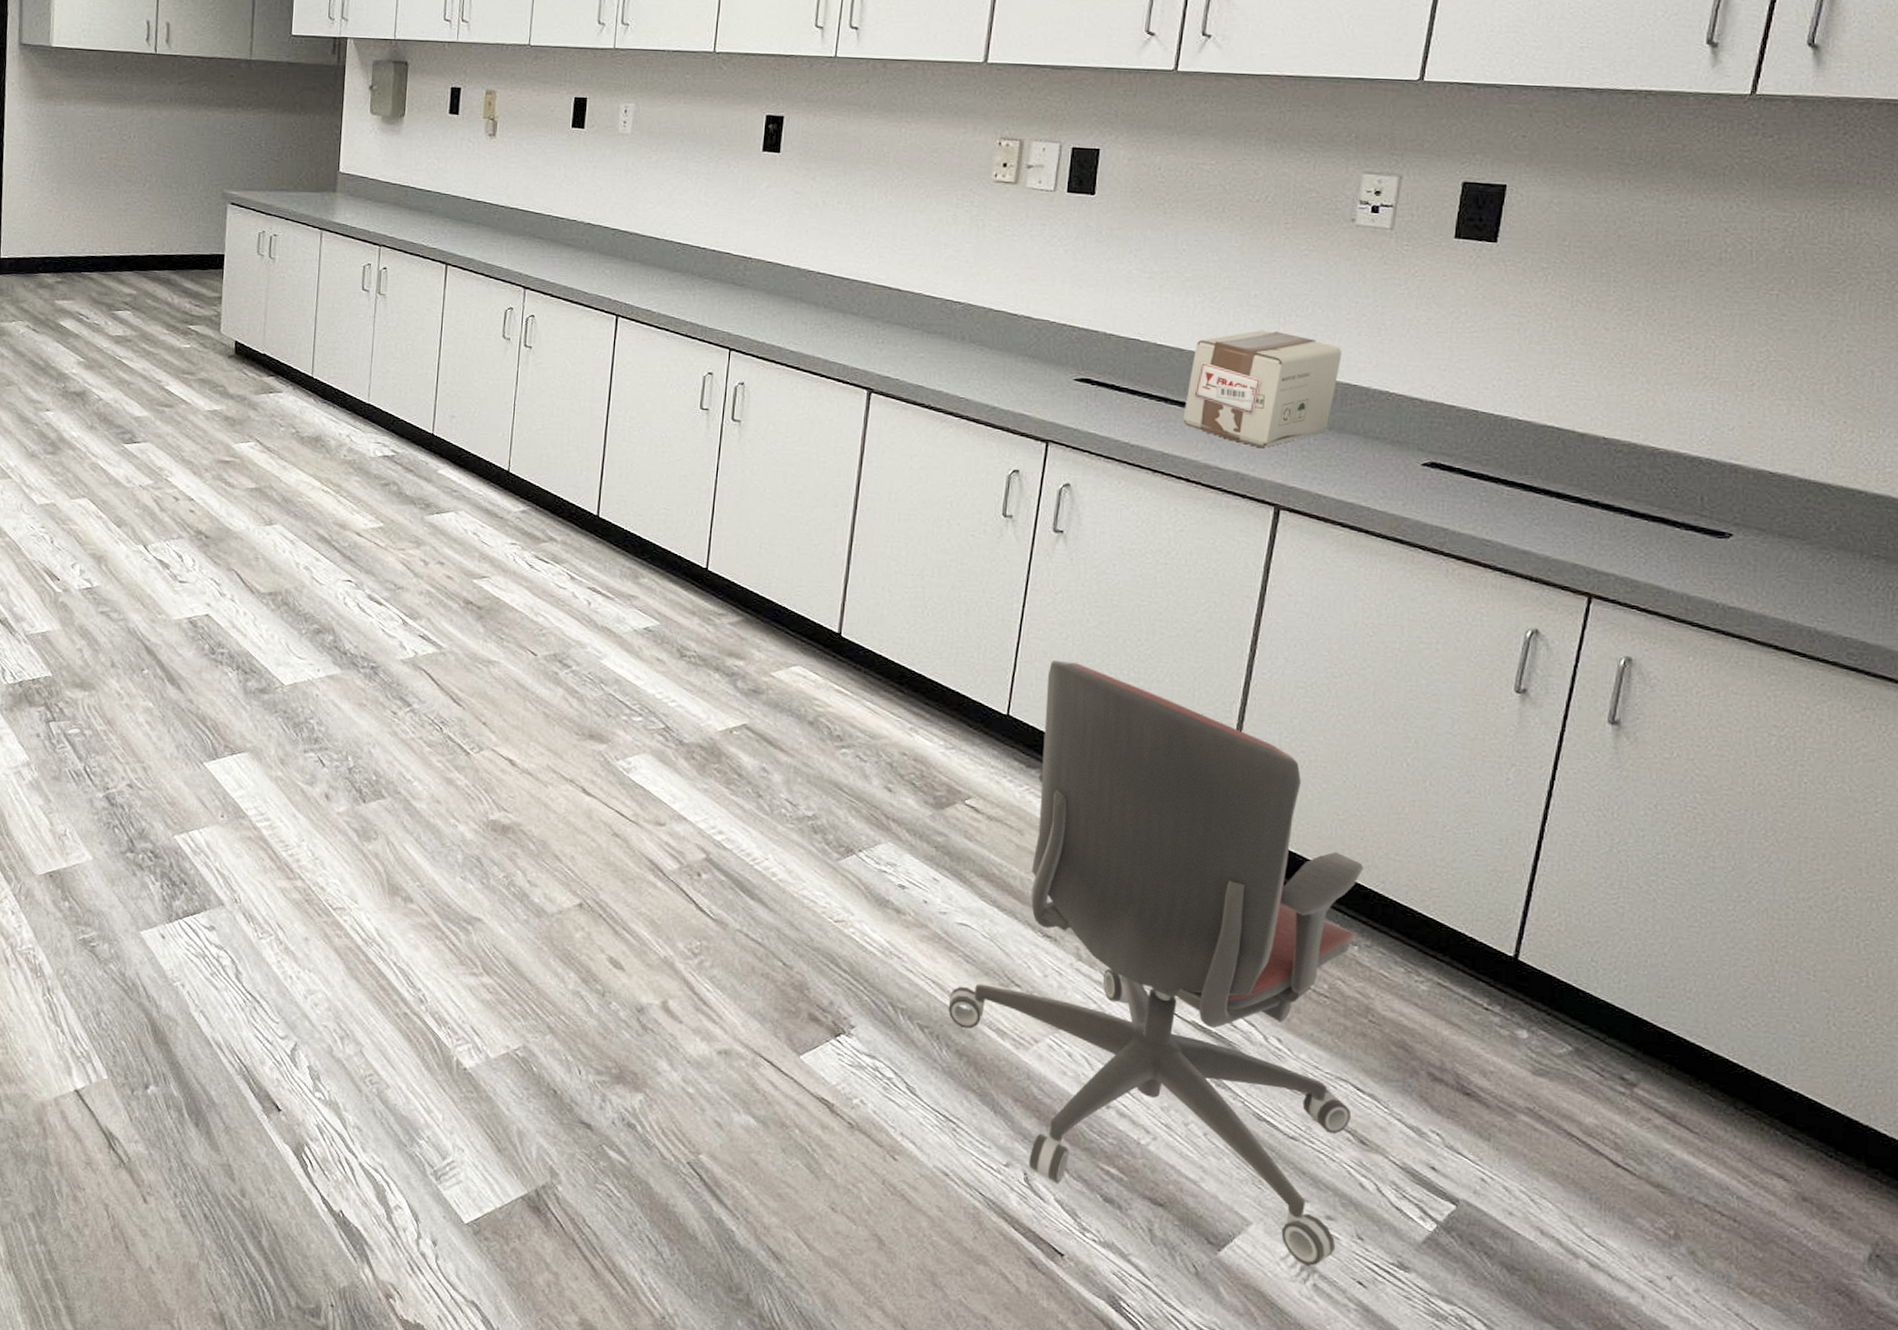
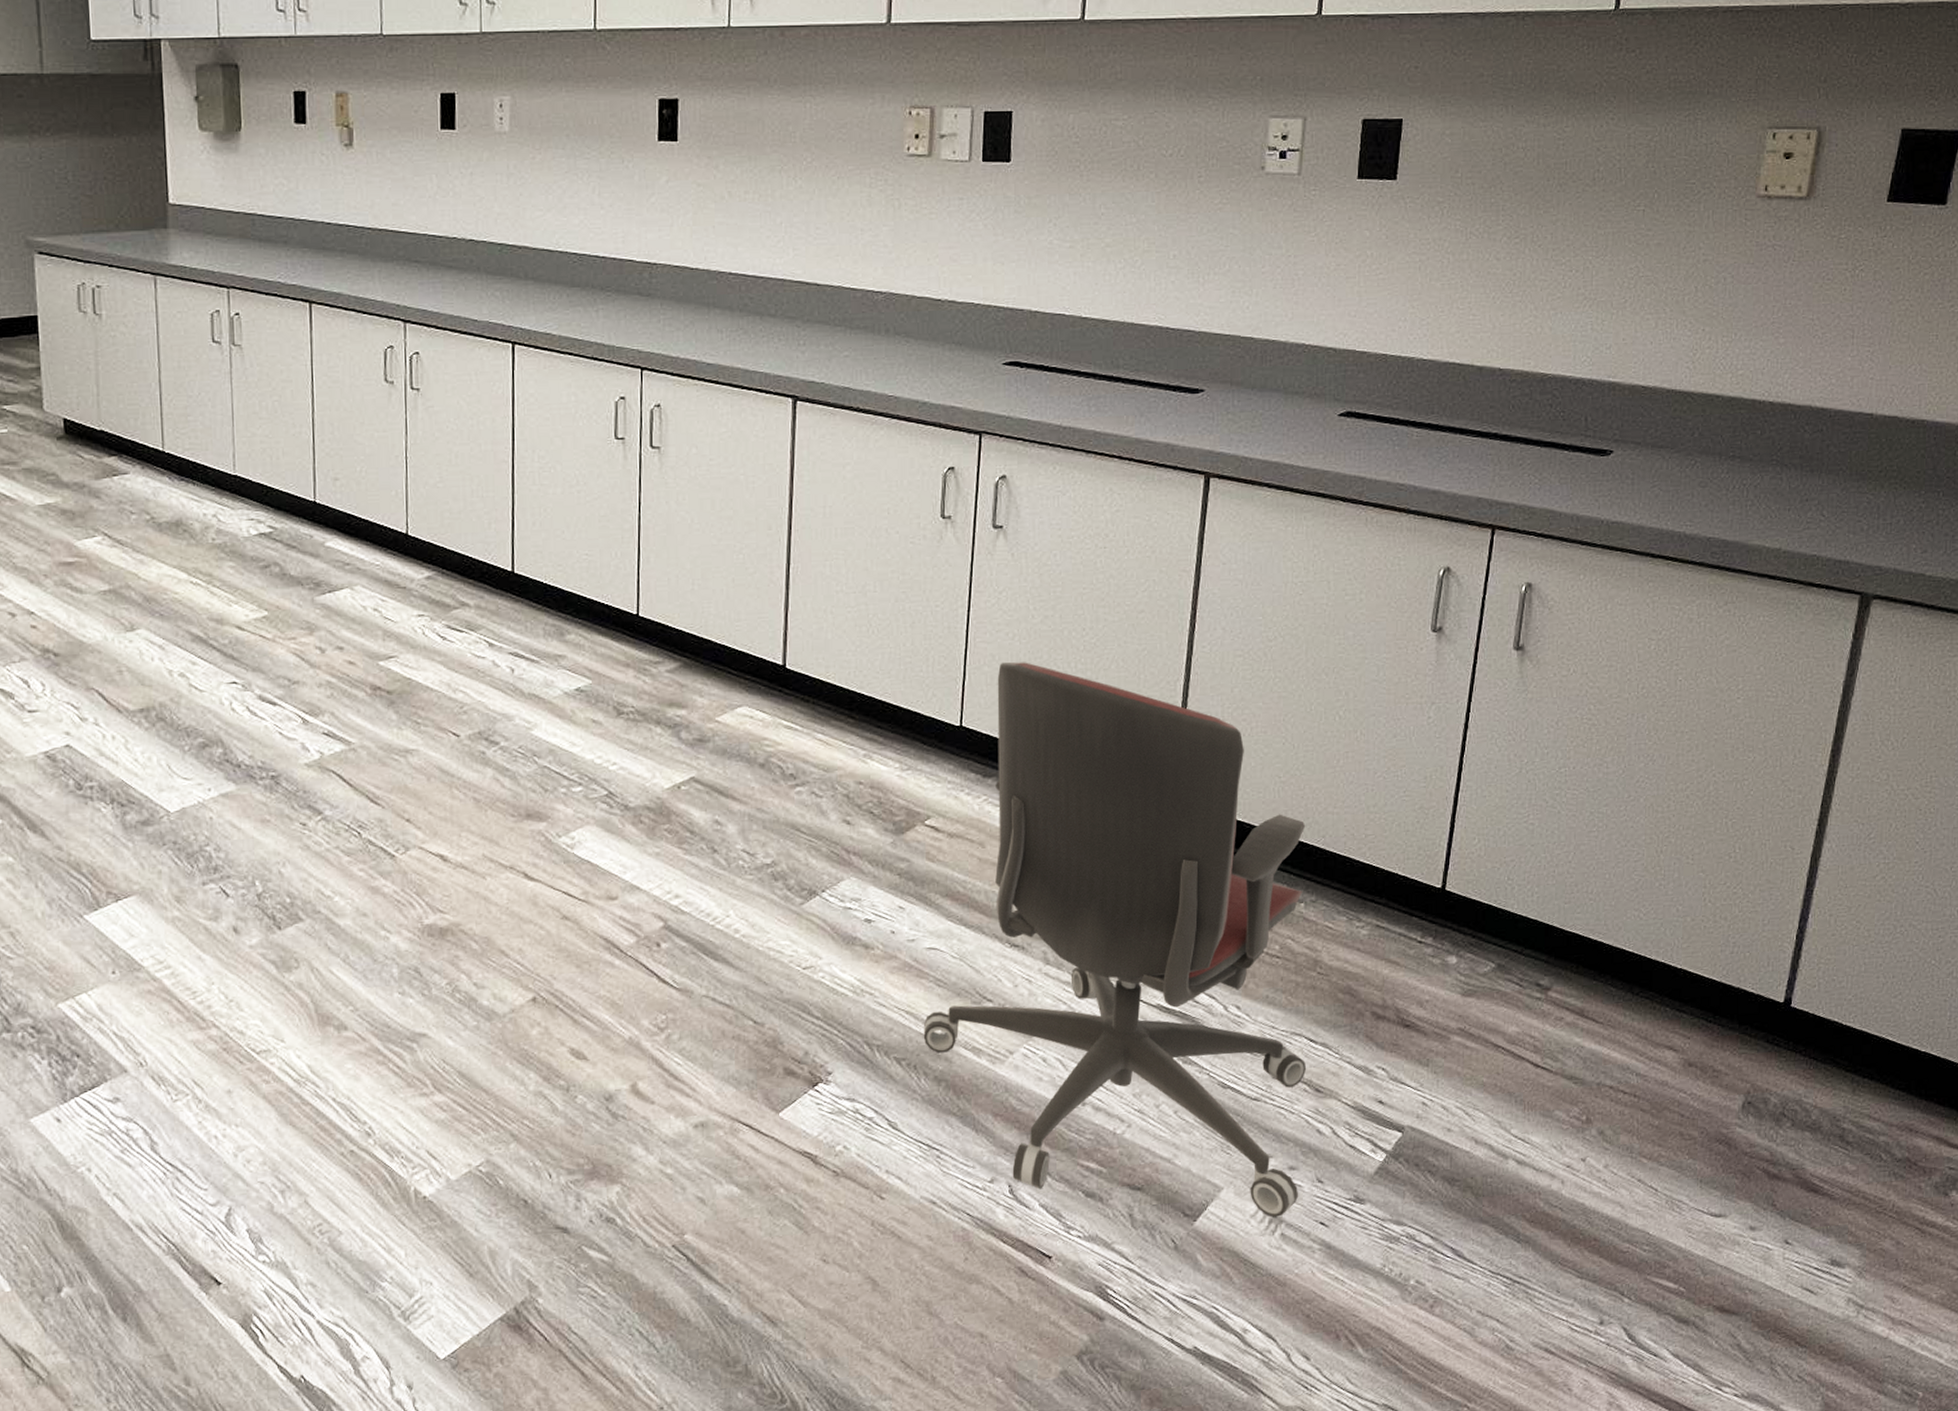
box: present [1183,329,1342,448] -> none [1112,291,1259,416]

